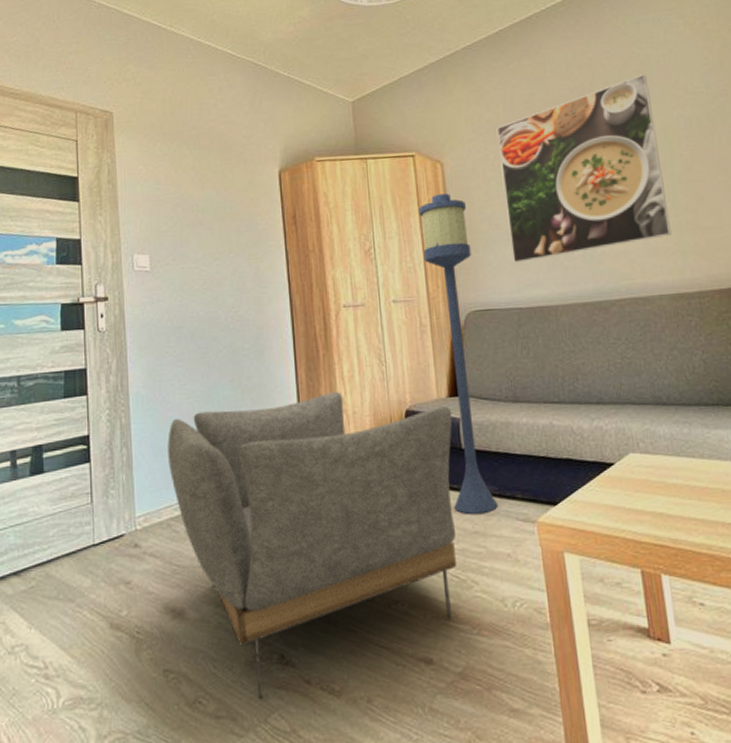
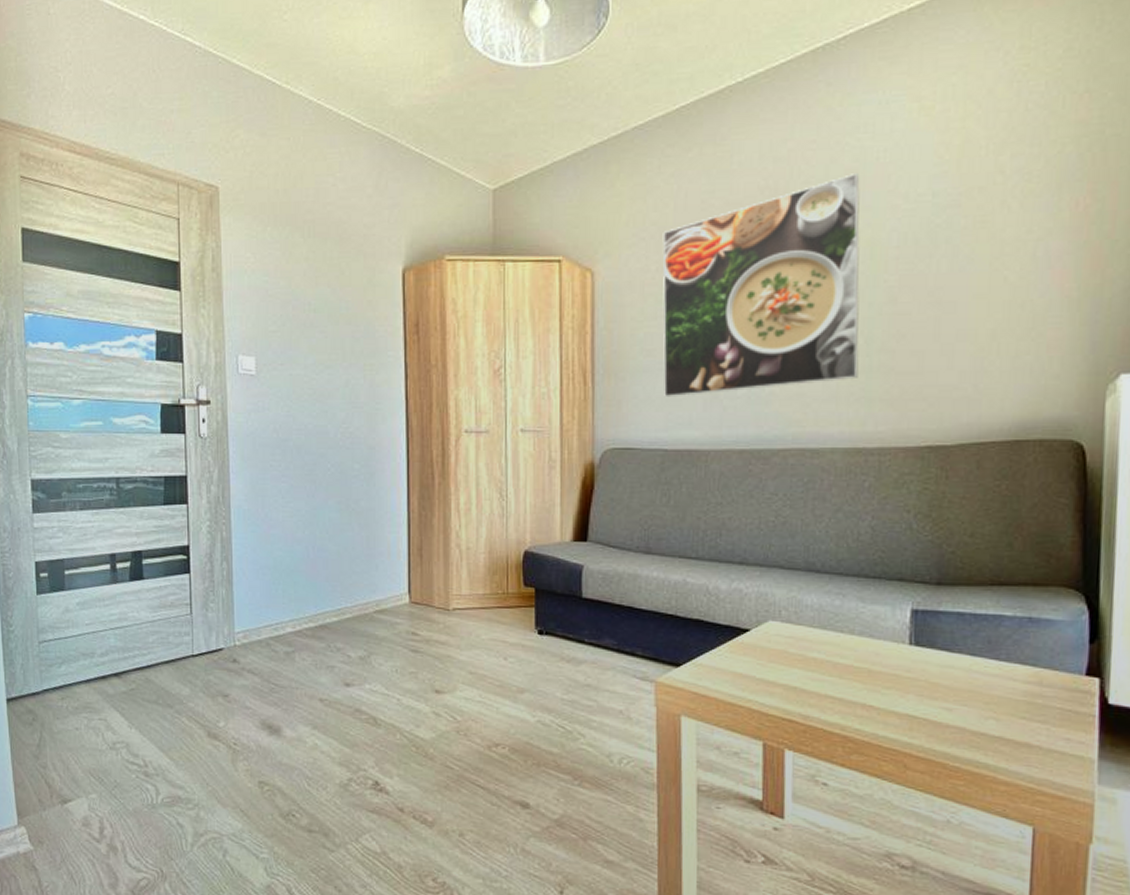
armchair: present [168,391,457,700] -> none [269,523,575,820]
floor lamp: present [418,194,498,514] -> none [559,309,616,667]

